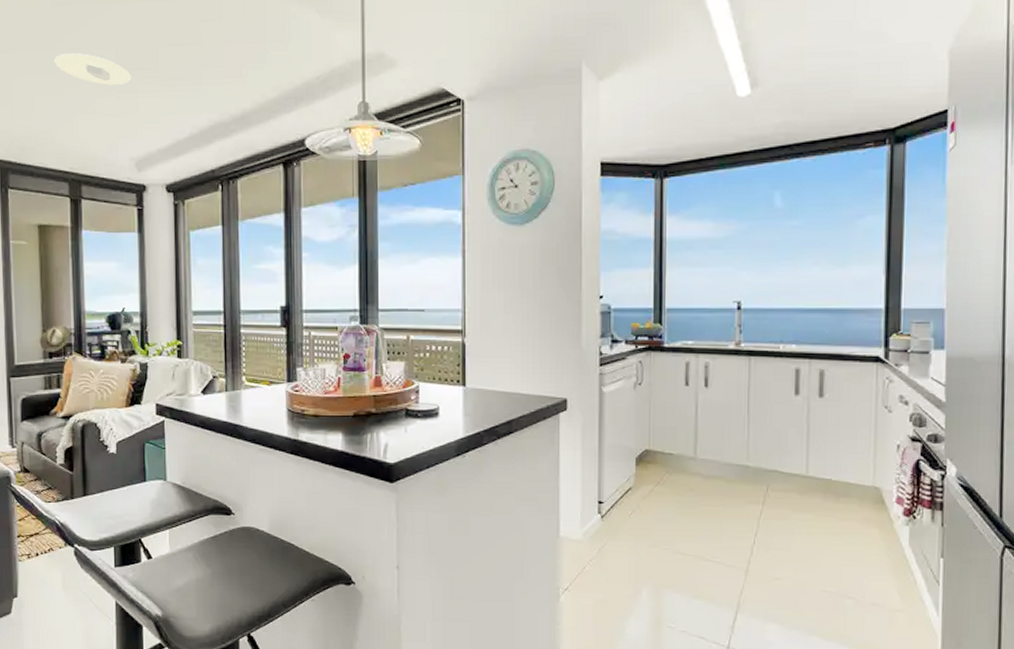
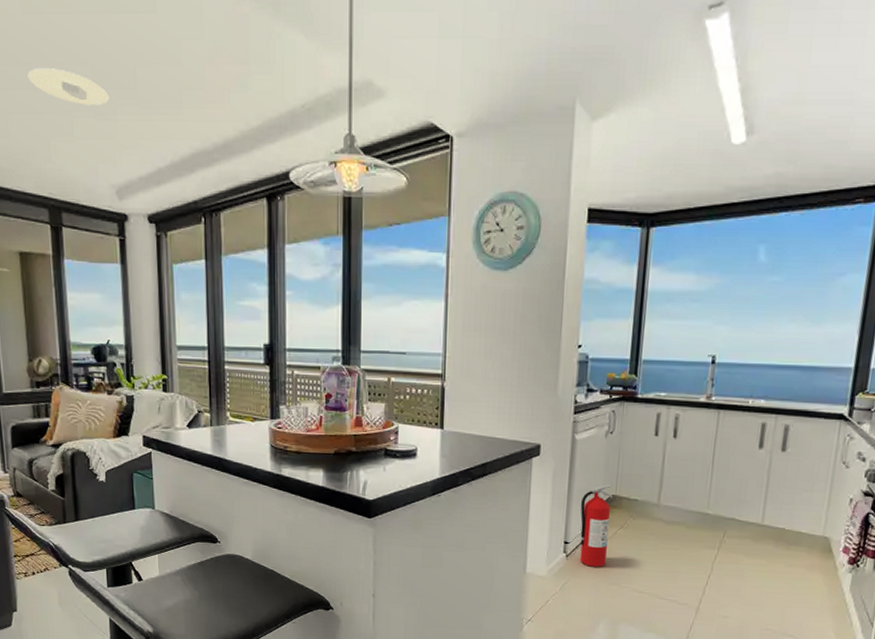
fire extinguisher: none [612,438,646,528] -> present [580,484,613,567]

